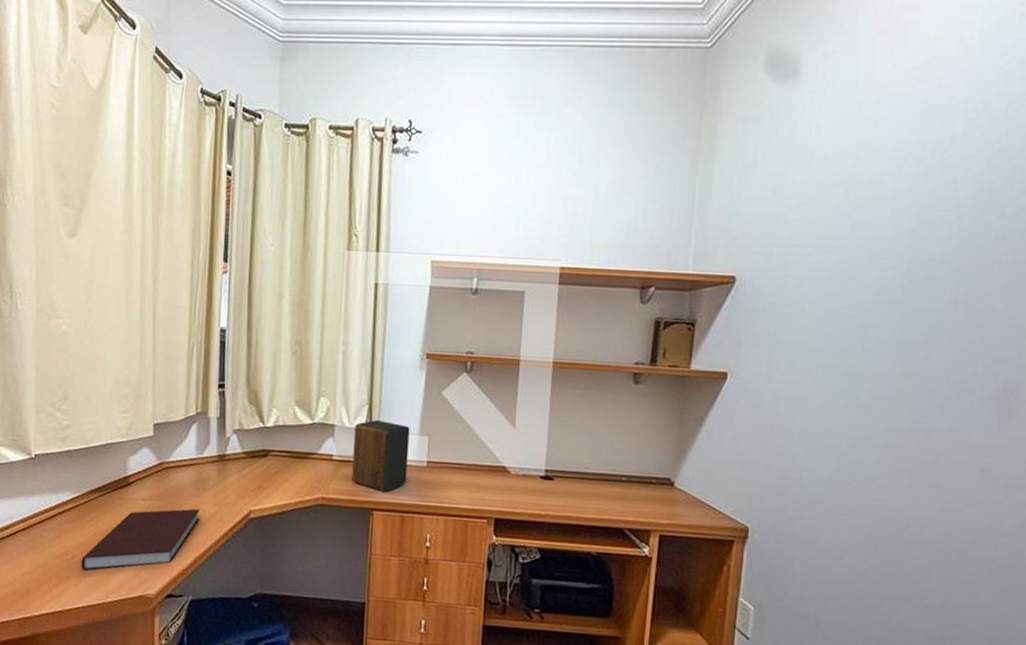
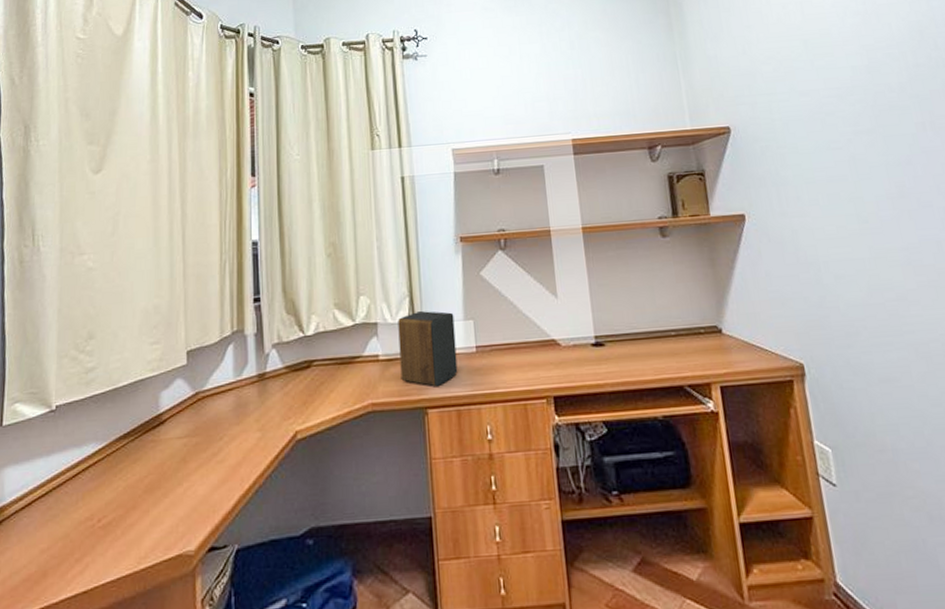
notebook: present [81,508,201,571] -> none [108,438,242,535]

